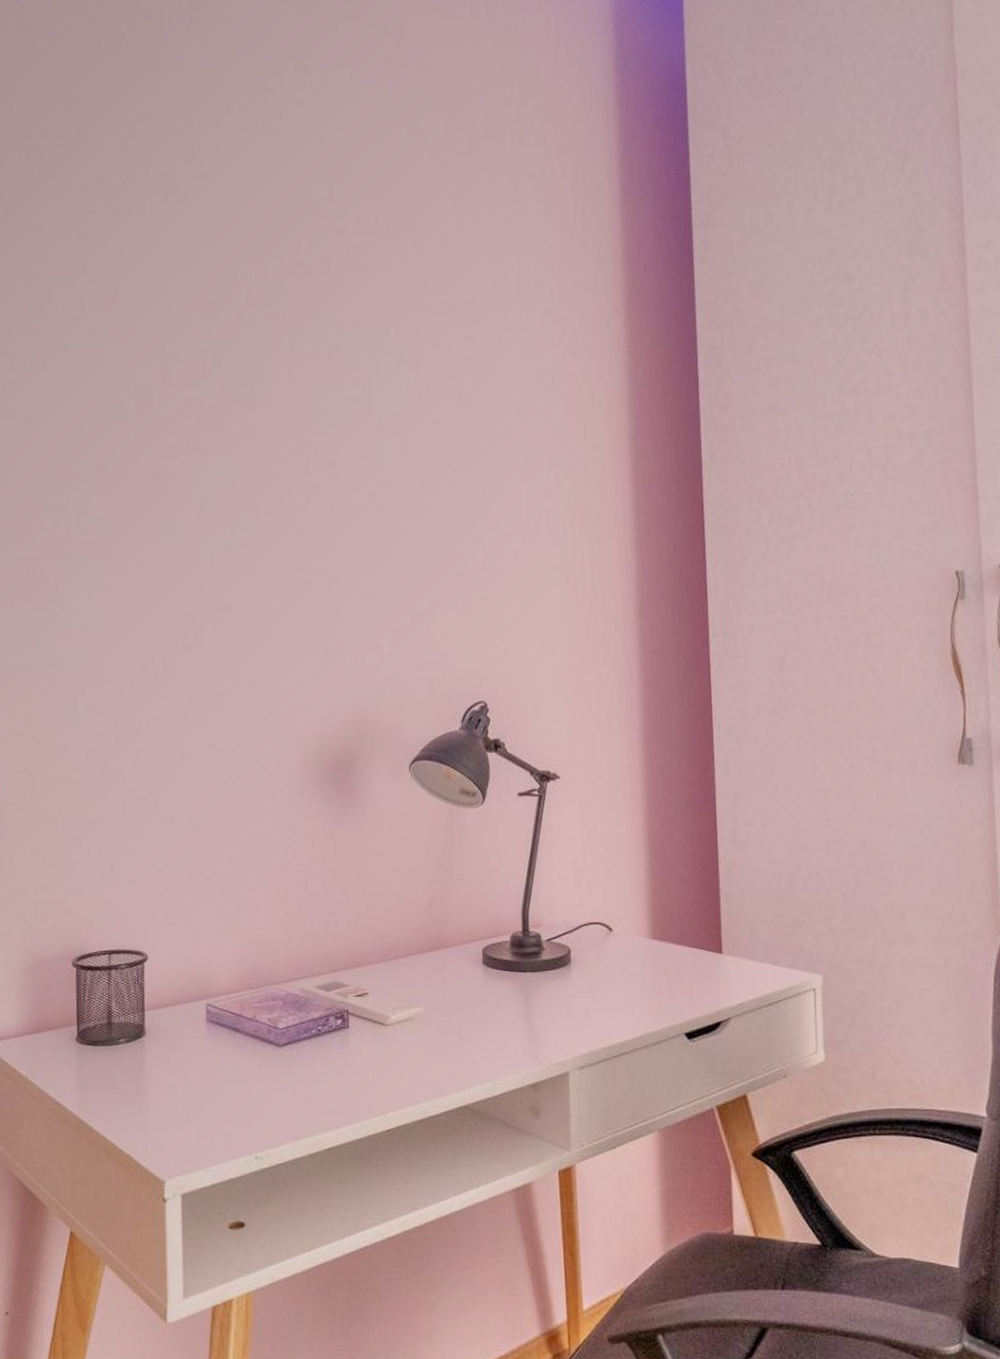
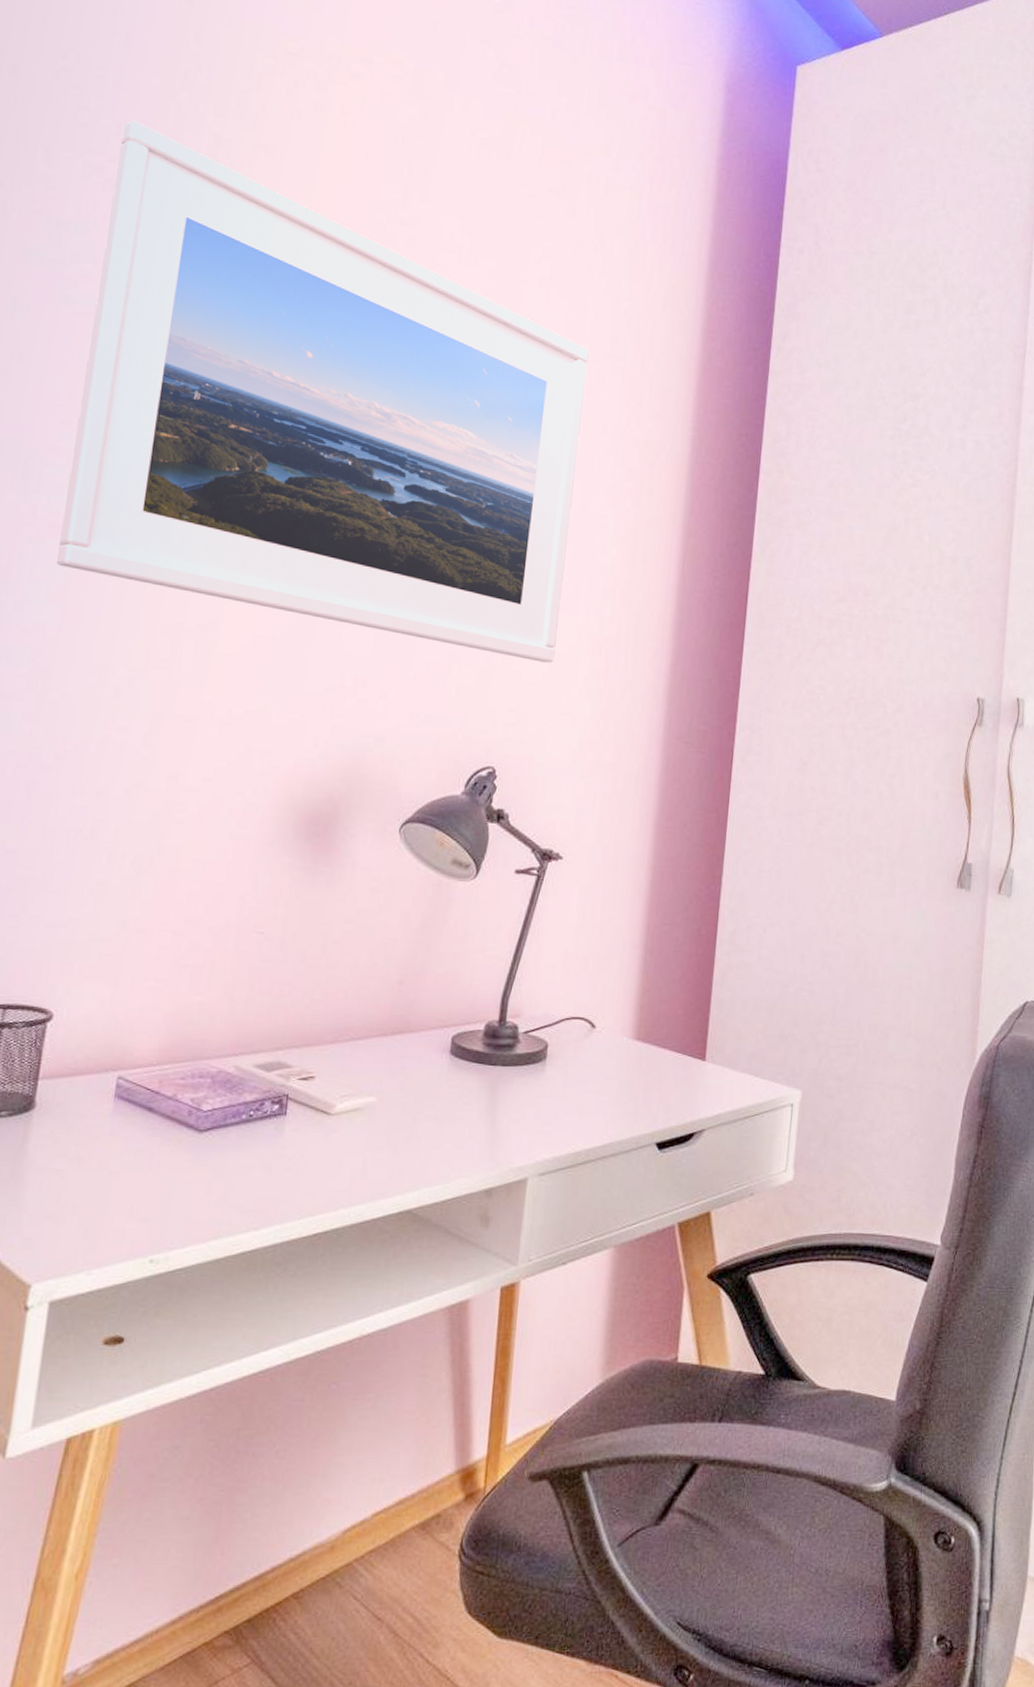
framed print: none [87,177,526,599] -> present [57,120,589,663]

